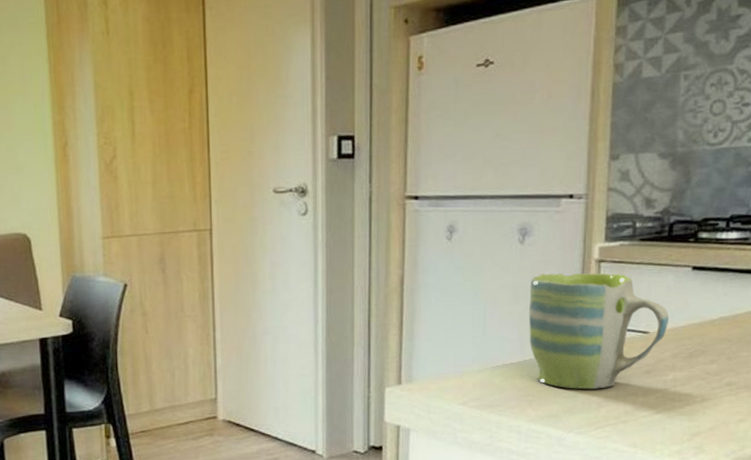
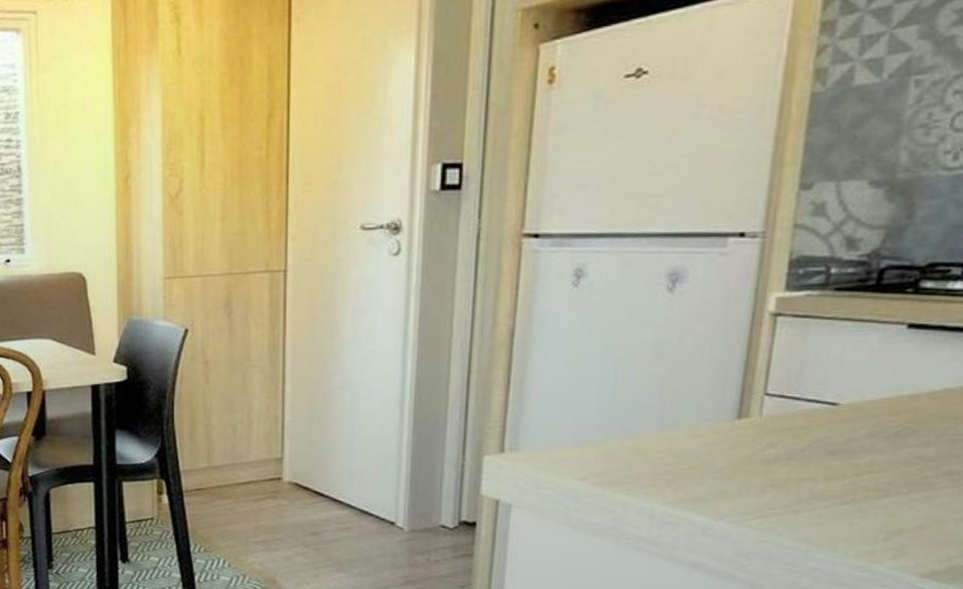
mug: present [528,273,670,390] -> none [672,328,870,471]

